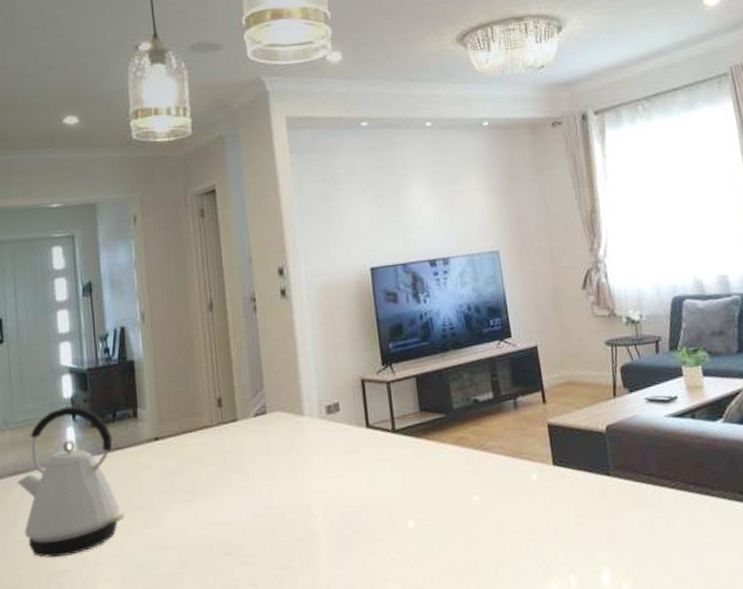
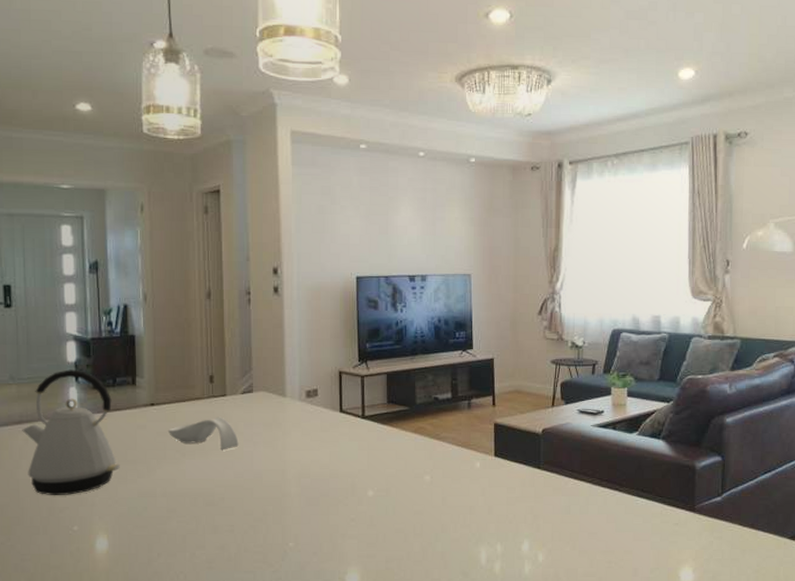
spoon rest: none [176,446,255,487] -> present [168,417,239,451]

